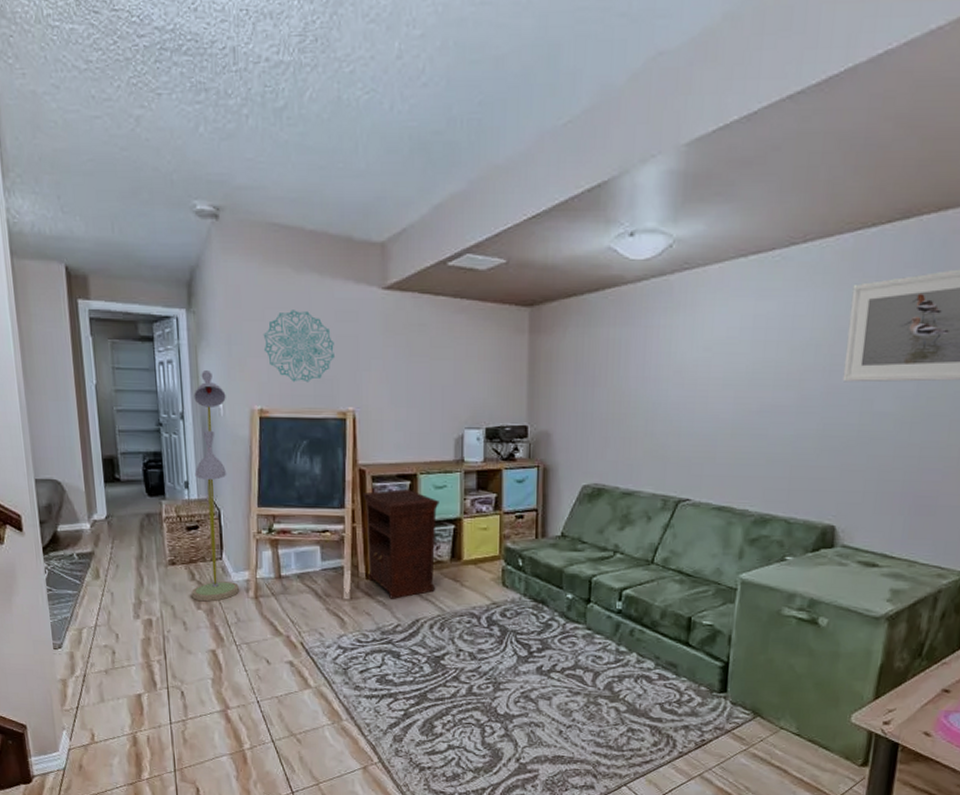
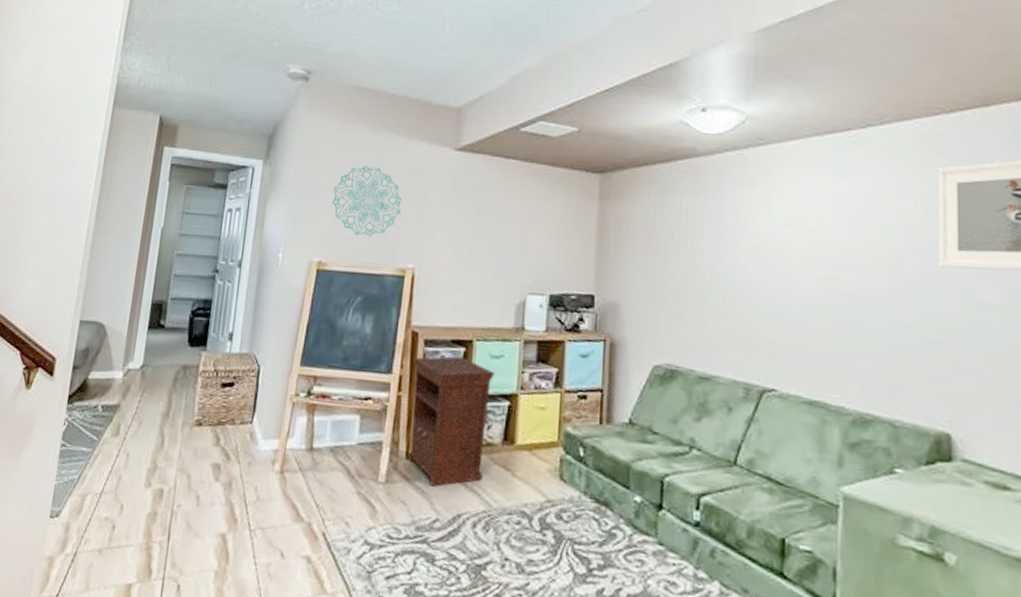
floor lamp: present [191,371,239,602] -> none [212,220,287,473]

